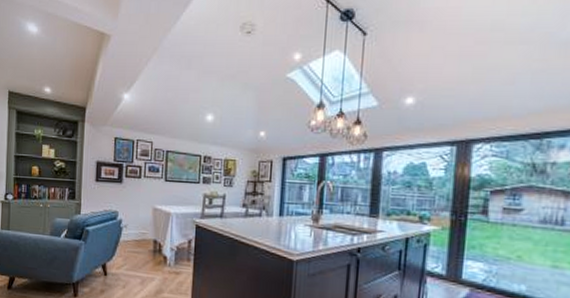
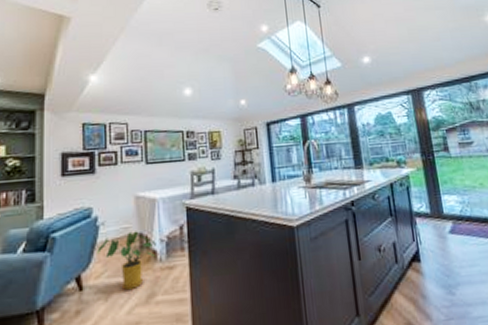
house plant: none [119,237,167,283] -> present [97,231,156,290]

